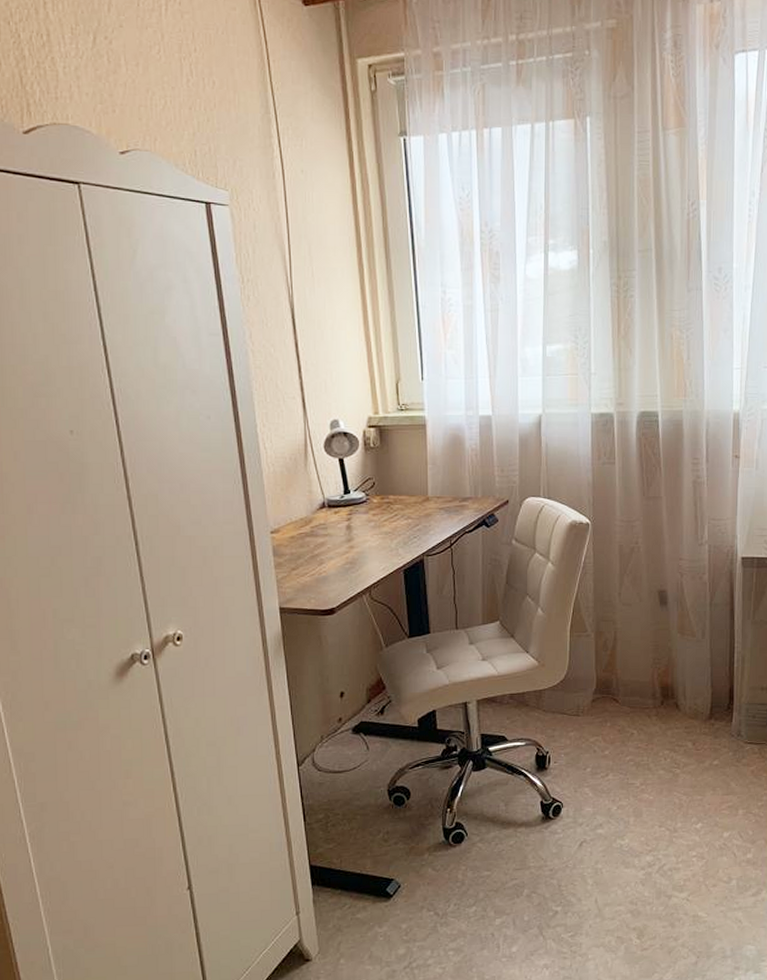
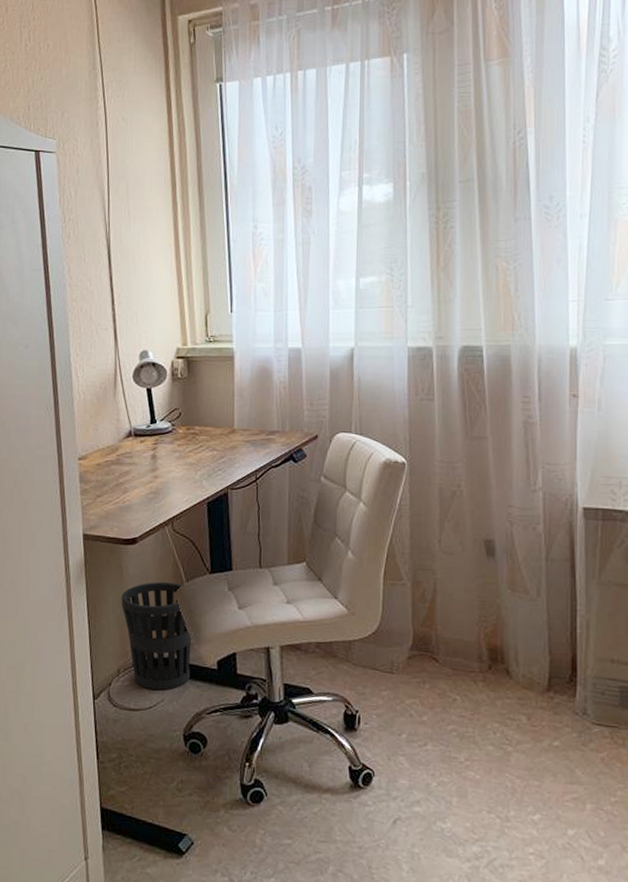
wastebasket: none [321,648,393,751] -> present [121,581,191,690]

